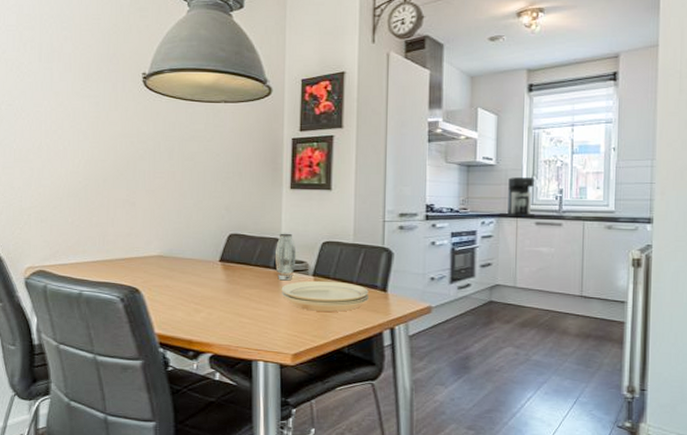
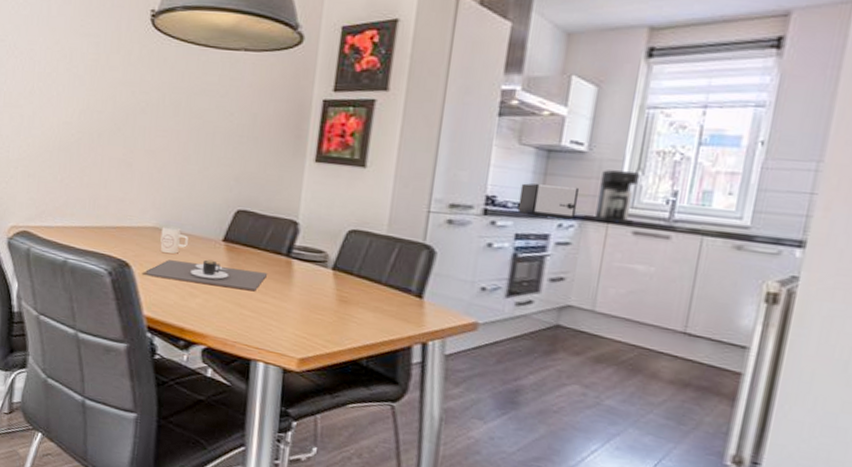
place setting: none [150,278,259,302] -> present [141,259,267,292]
mug: none [165,253,191,278] -> present [160,226,189,255]
vase: present [274,233,297,281] -> none [288,214,315,272]
plate: present [281,280,370,312] -> none [292,274,400,316]
toaster: none [450,192,494,218] -> present [517,183,580,220]

